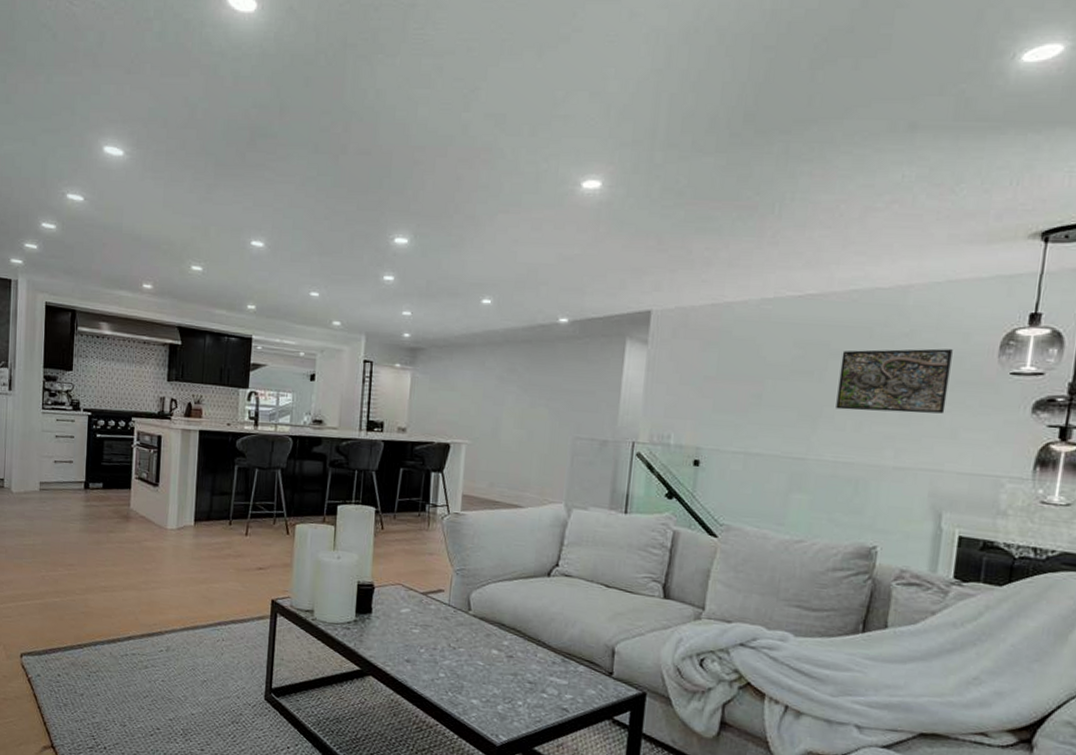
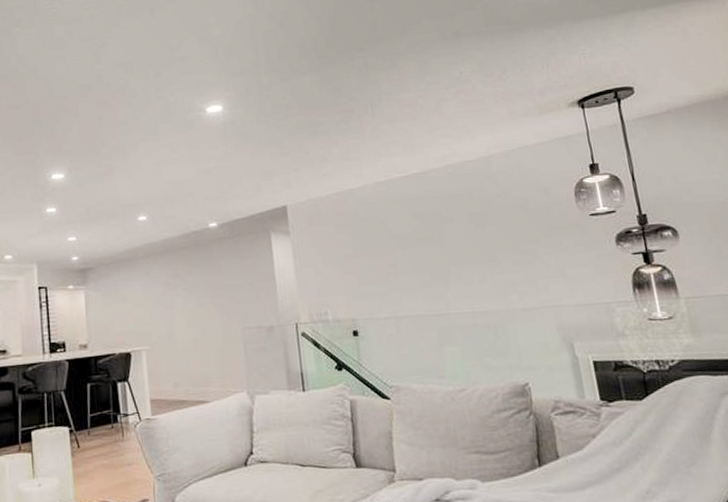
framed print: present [836,348,953,414] -> none [452,202,549,266]

